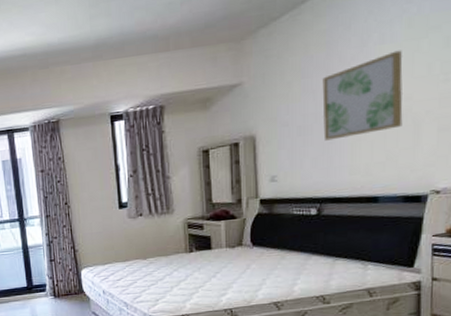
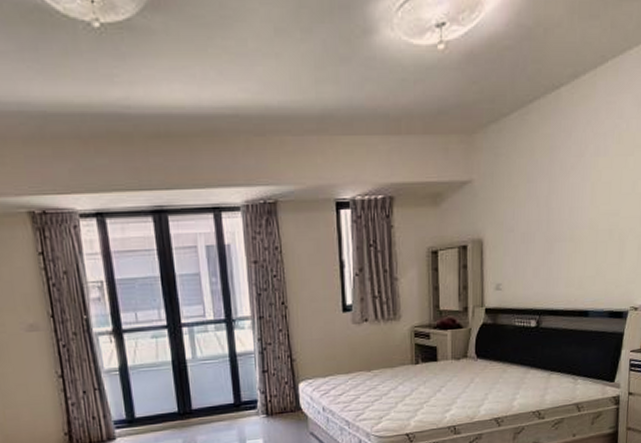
wall art: present [322,50,403,141] -> none [544,164,613,250]

